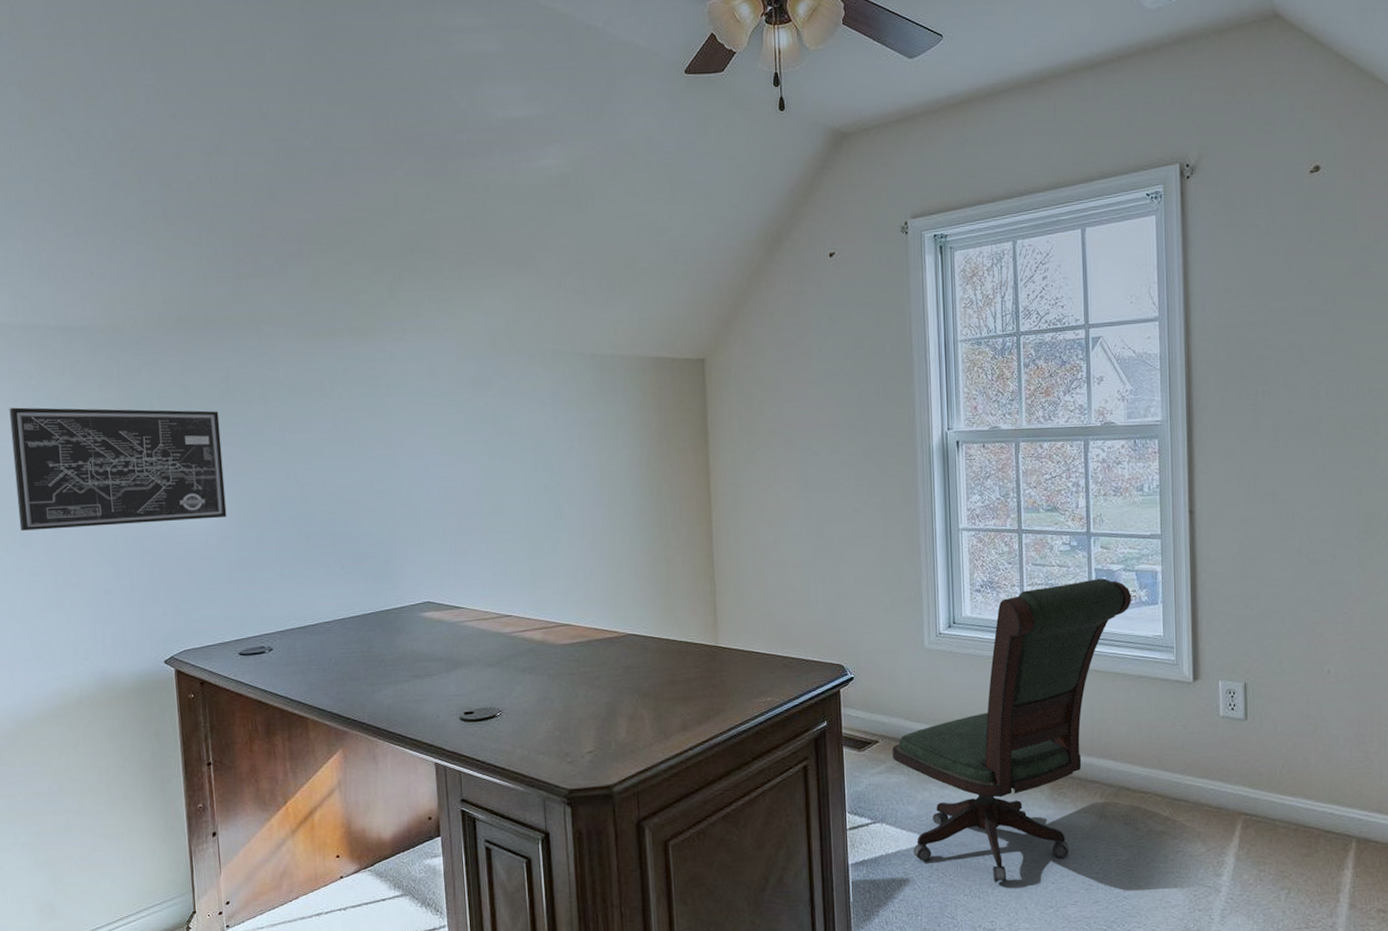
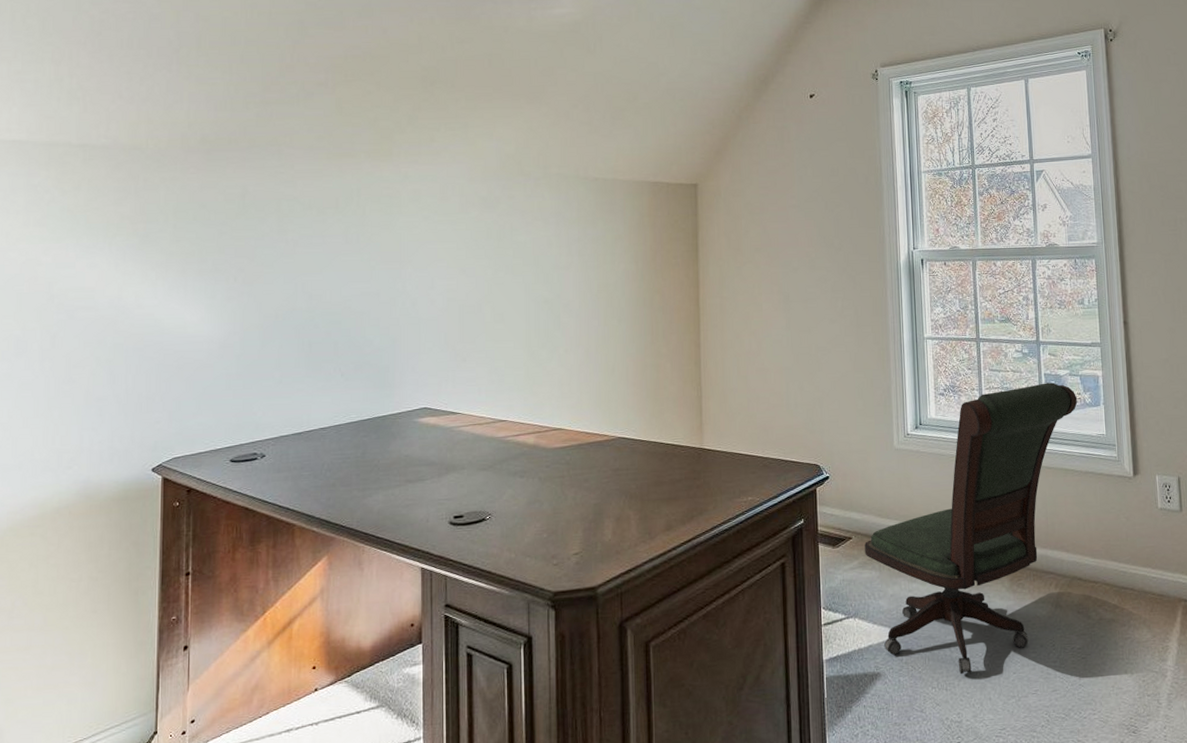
wall art: present [9,407,227,531] -> none [16,220,233,339]

